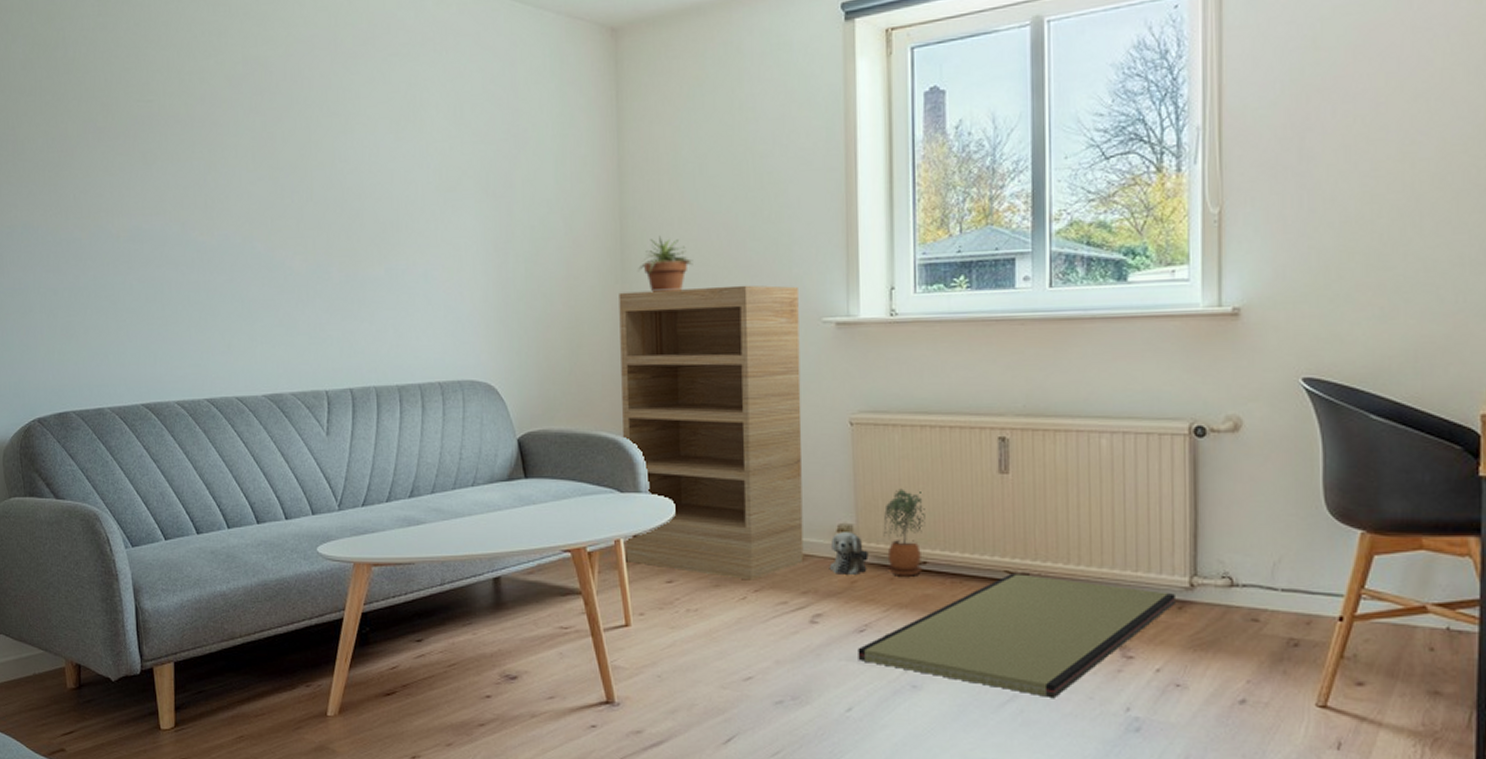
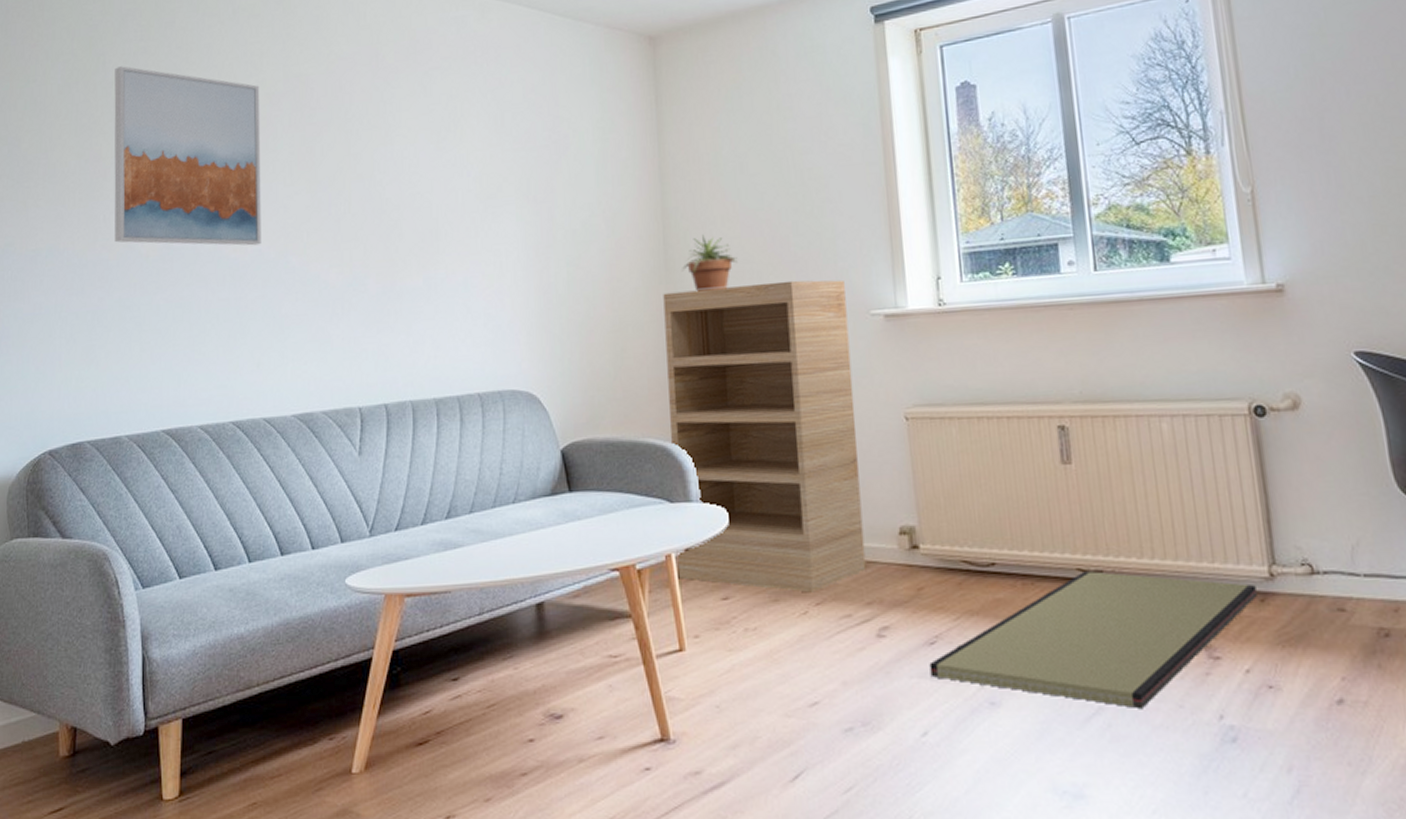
wall art: none [75,42,227,230] -> present [114,66,261,246]
plush toy: present [829,532,869,575] -> none [893,534,934,582]
potted plant: present [883,489,926,576] -> none [947,485,991,580]

